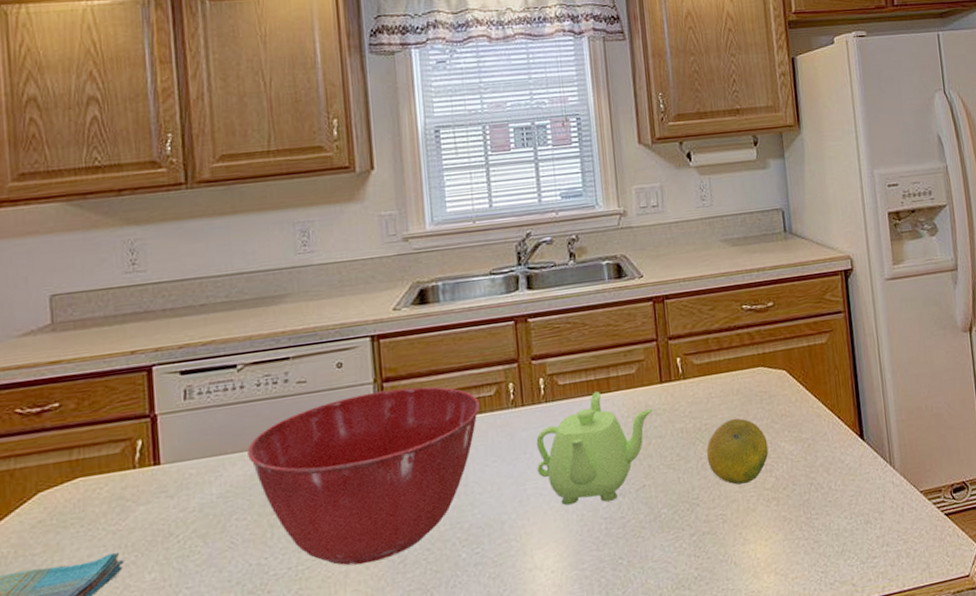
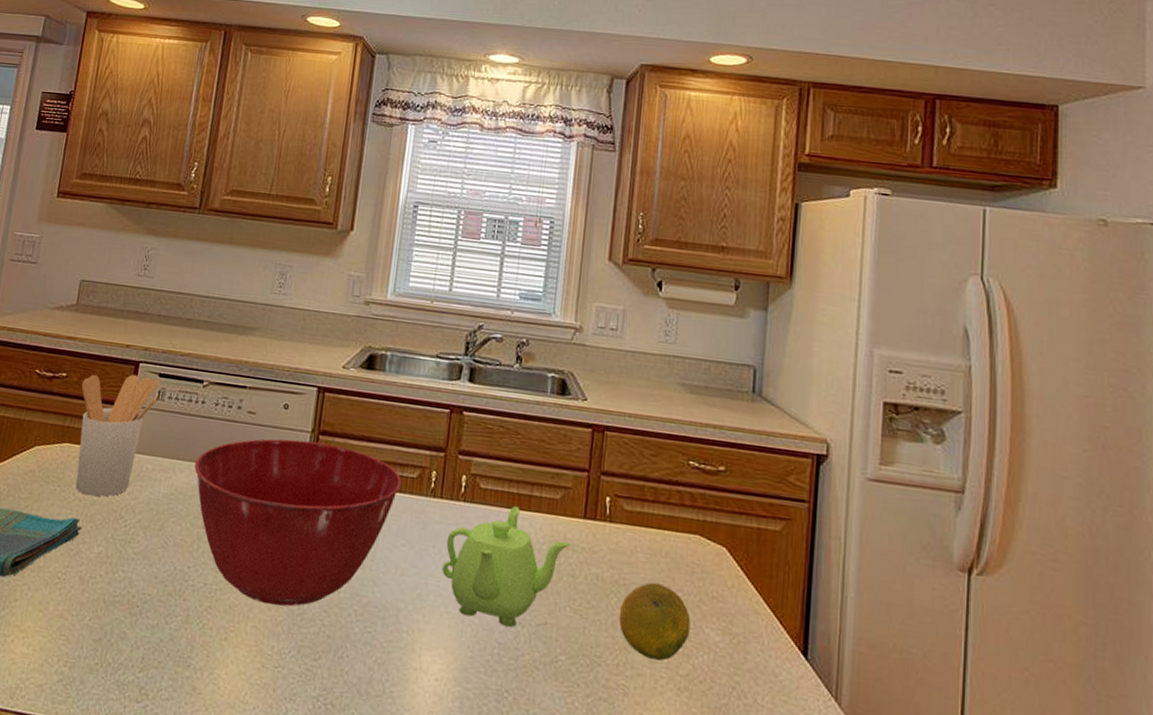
utensil holder: none [82,378,185,526] -> present [76,374,160,497]

